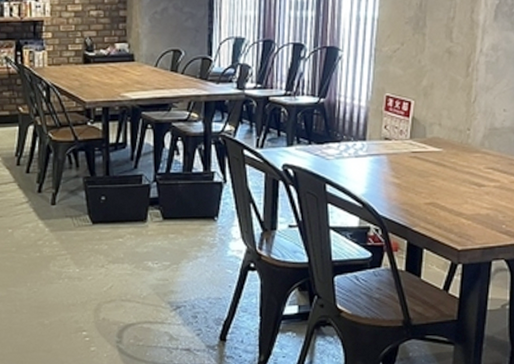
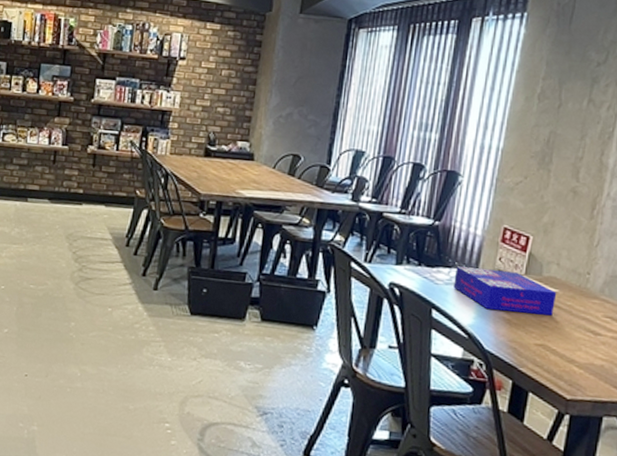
board game: none [344,138,441,176] -> present [453,266,557,316]

